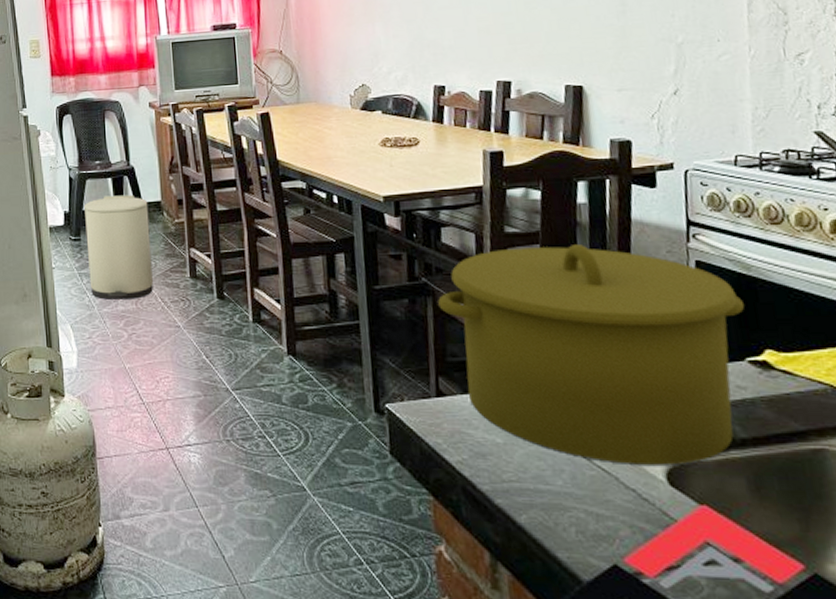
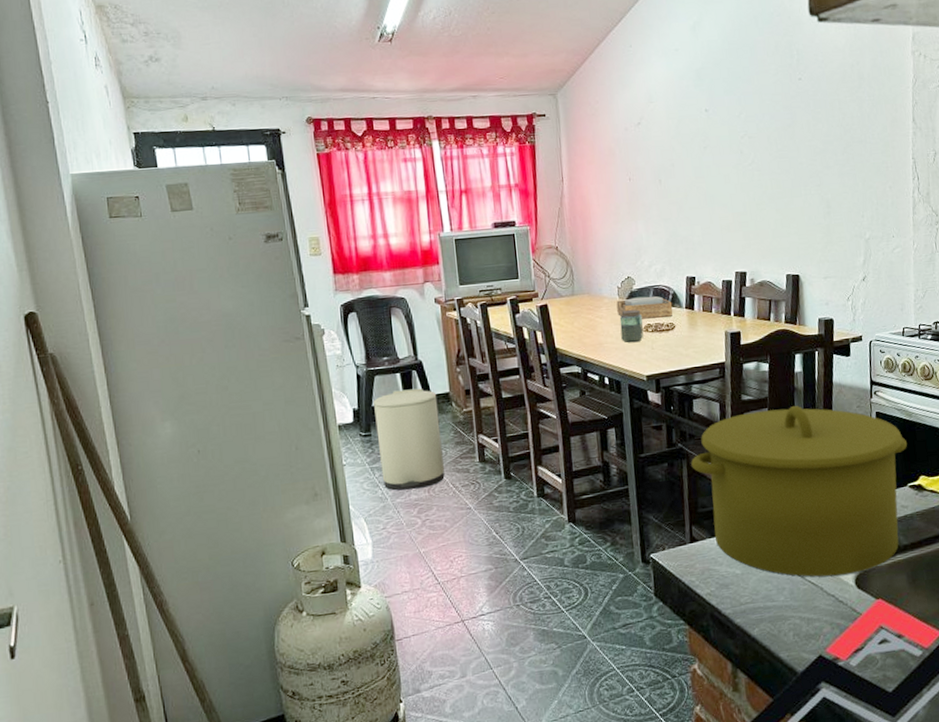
napkin holder: none [348,106,417,132] -> present [616,296,673,319]
peanut butter: none [351,121,381,157] -> present [619,309,644,342]

